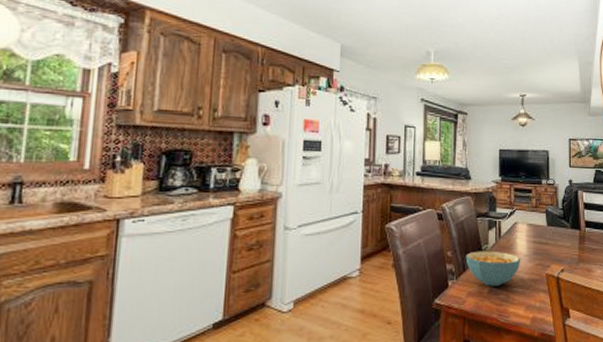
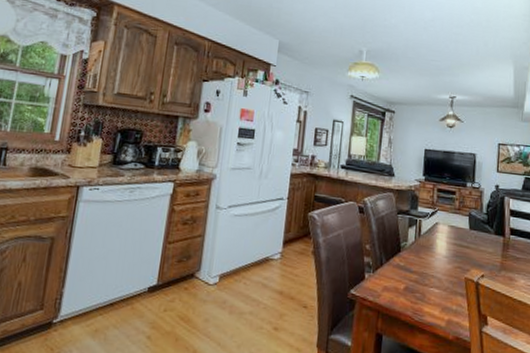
cereal bowl: present [465,251,521,286] -> none [383,247,440,284]

